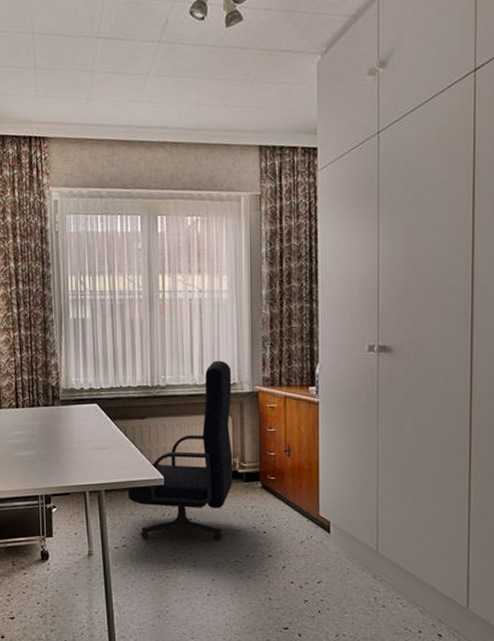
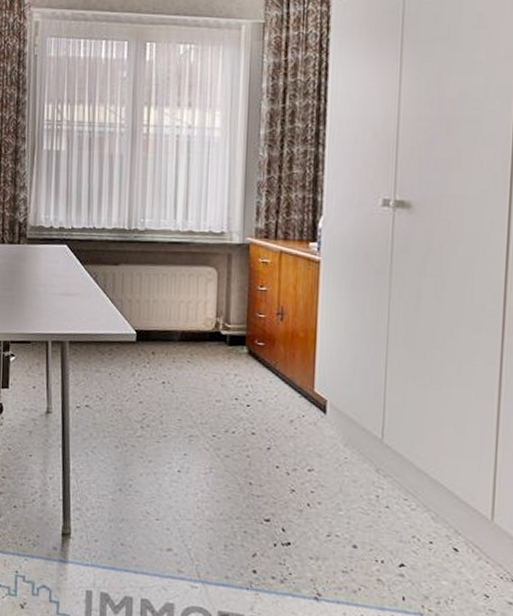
office chair: present [127,360,233,540] -> none [94,205,220,410]

